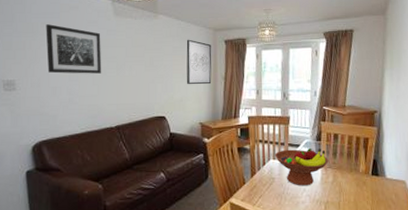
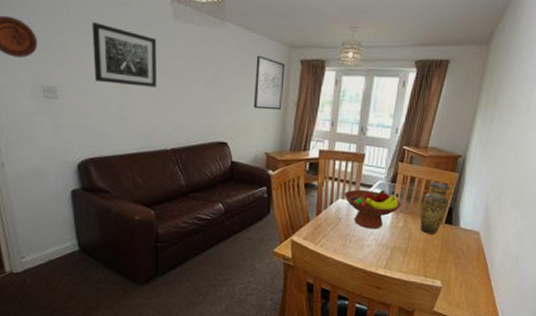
vase: none [347,136,372,187] -> present [420,181,451,234]

